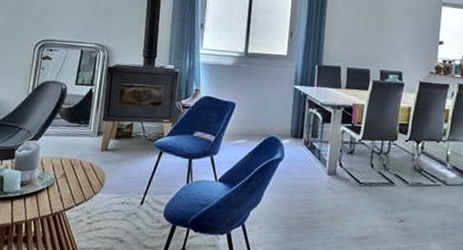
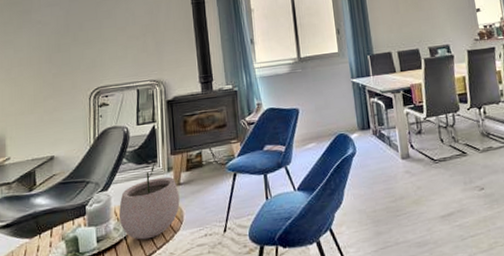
plant pot: none [44,126,105,194] -> present [119,165,180,240]

